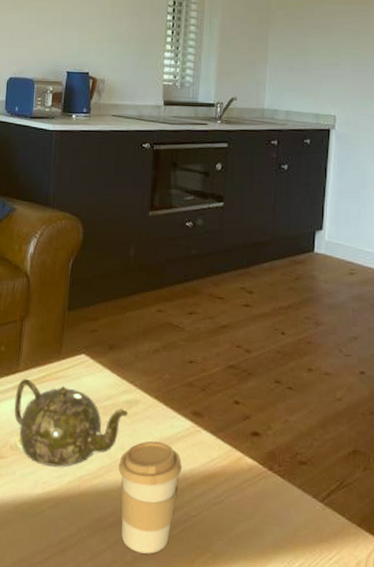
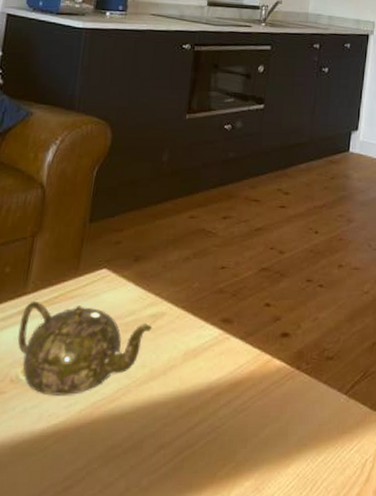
coffee cup: present [119,441,181,554] -> none [137,354,208,476]

